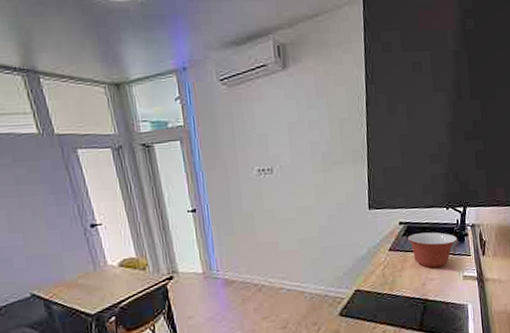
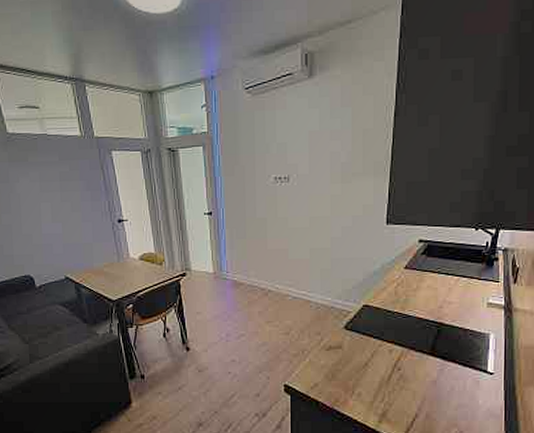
mixing bowl: present [408,232,457,268] -> none [427,253,484,291]

